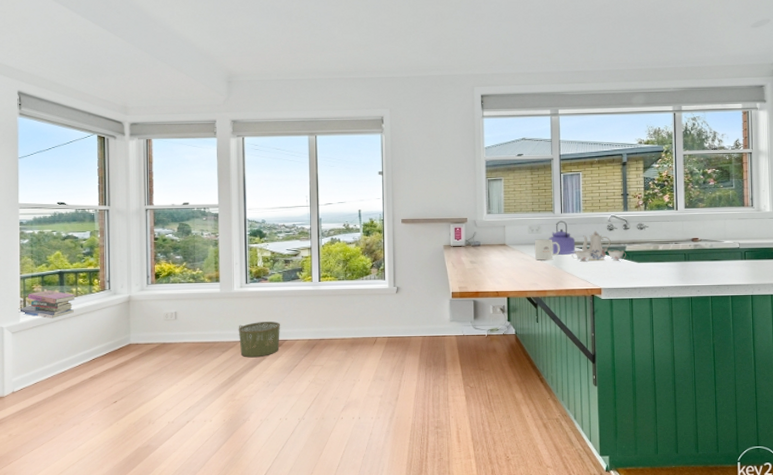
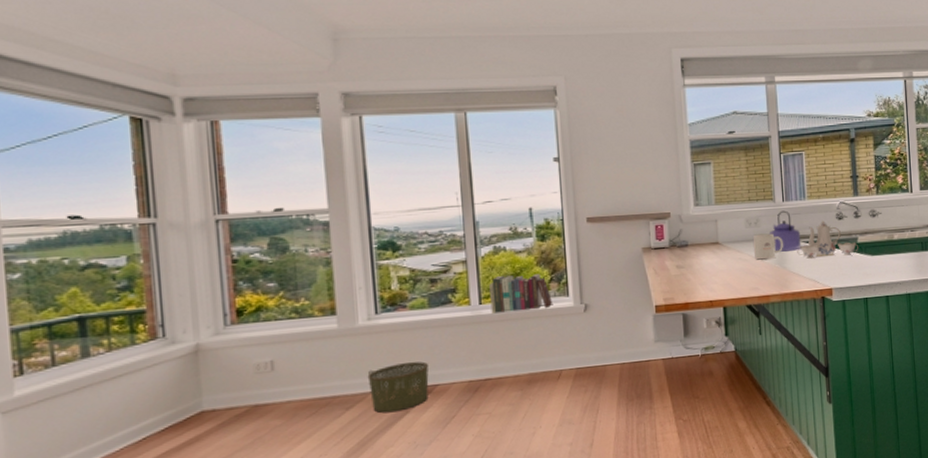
books: present [18,290,76,319] -> none [10,345,109,387]
books: none [327,261,373,290] -> present [489,273,553,315]

